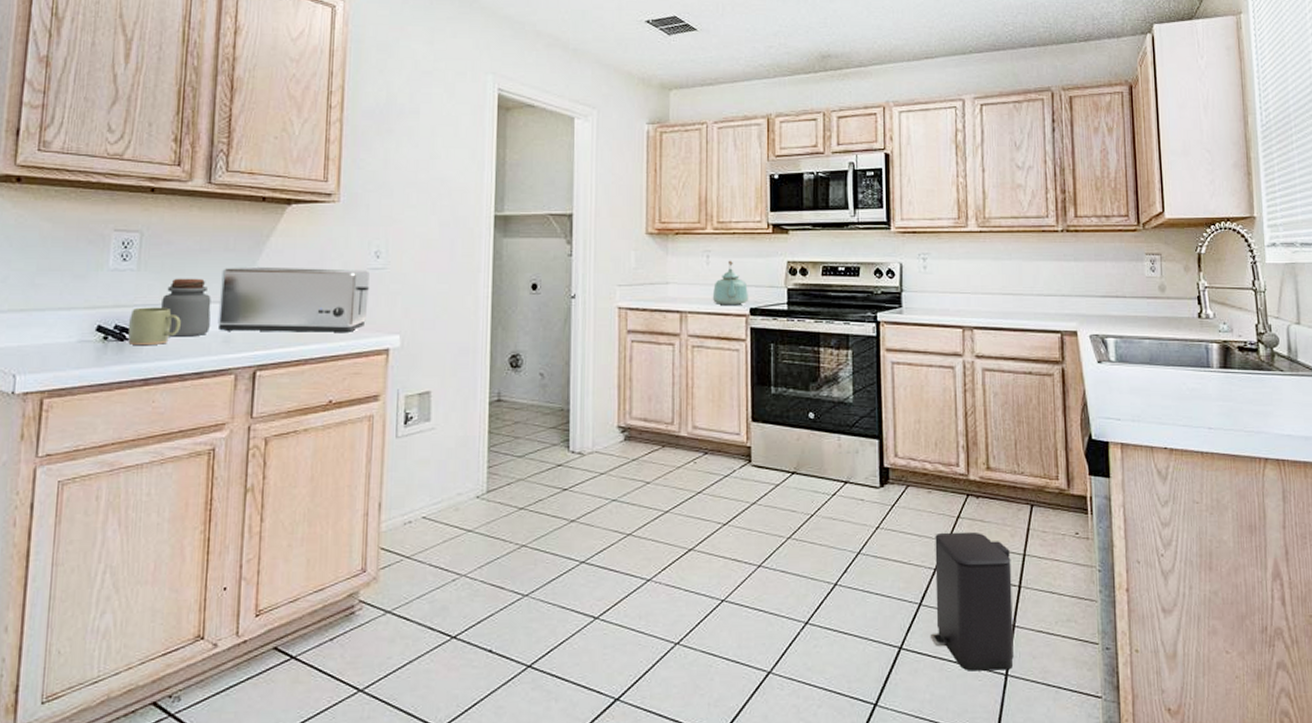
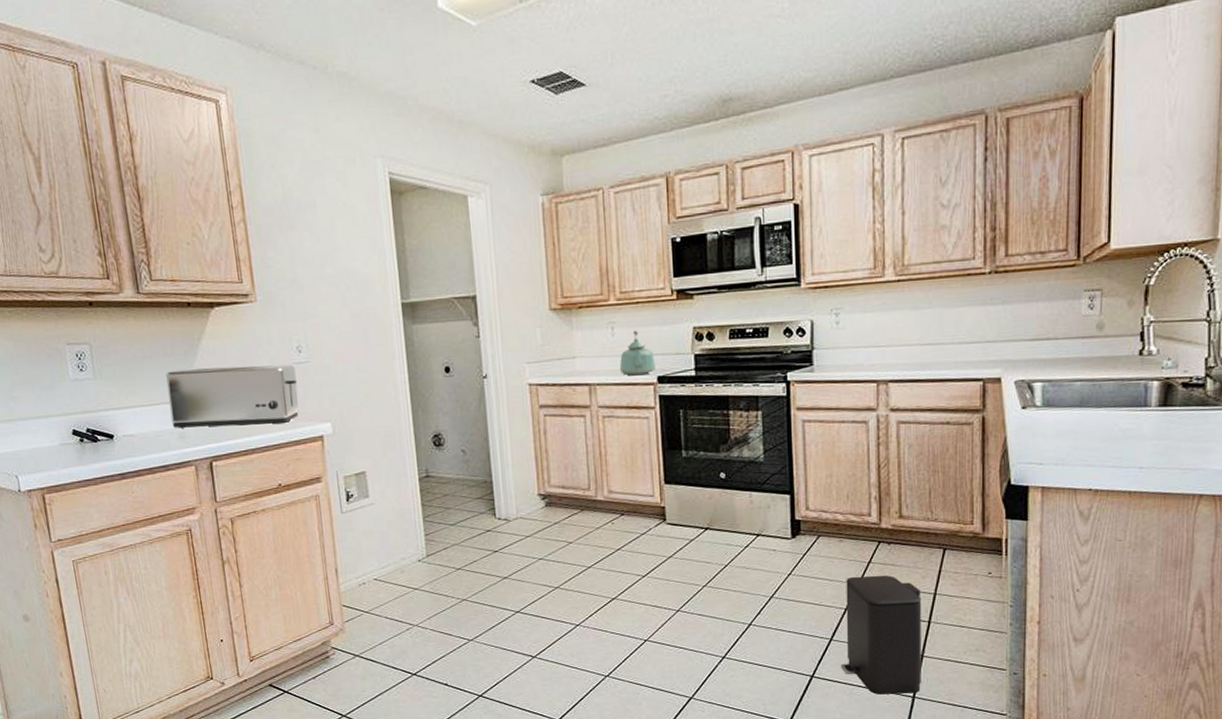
mug: present [127,307,181,346] -> none [97,410,141,446]
jar: present [161,278,211,337] -> none [120,382,166,436]

